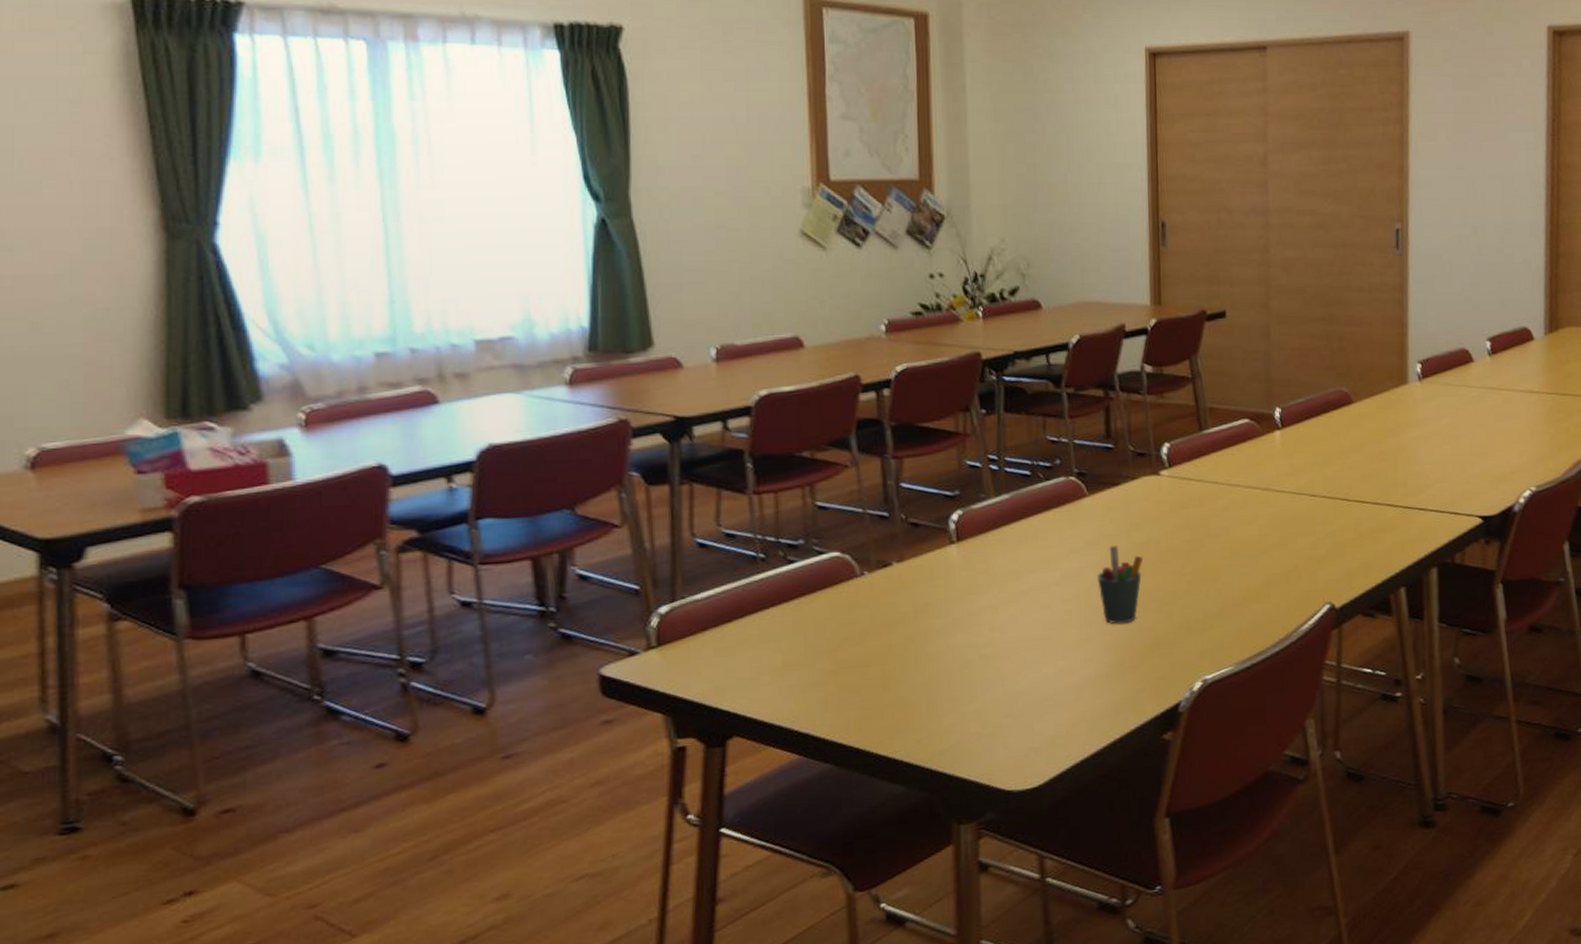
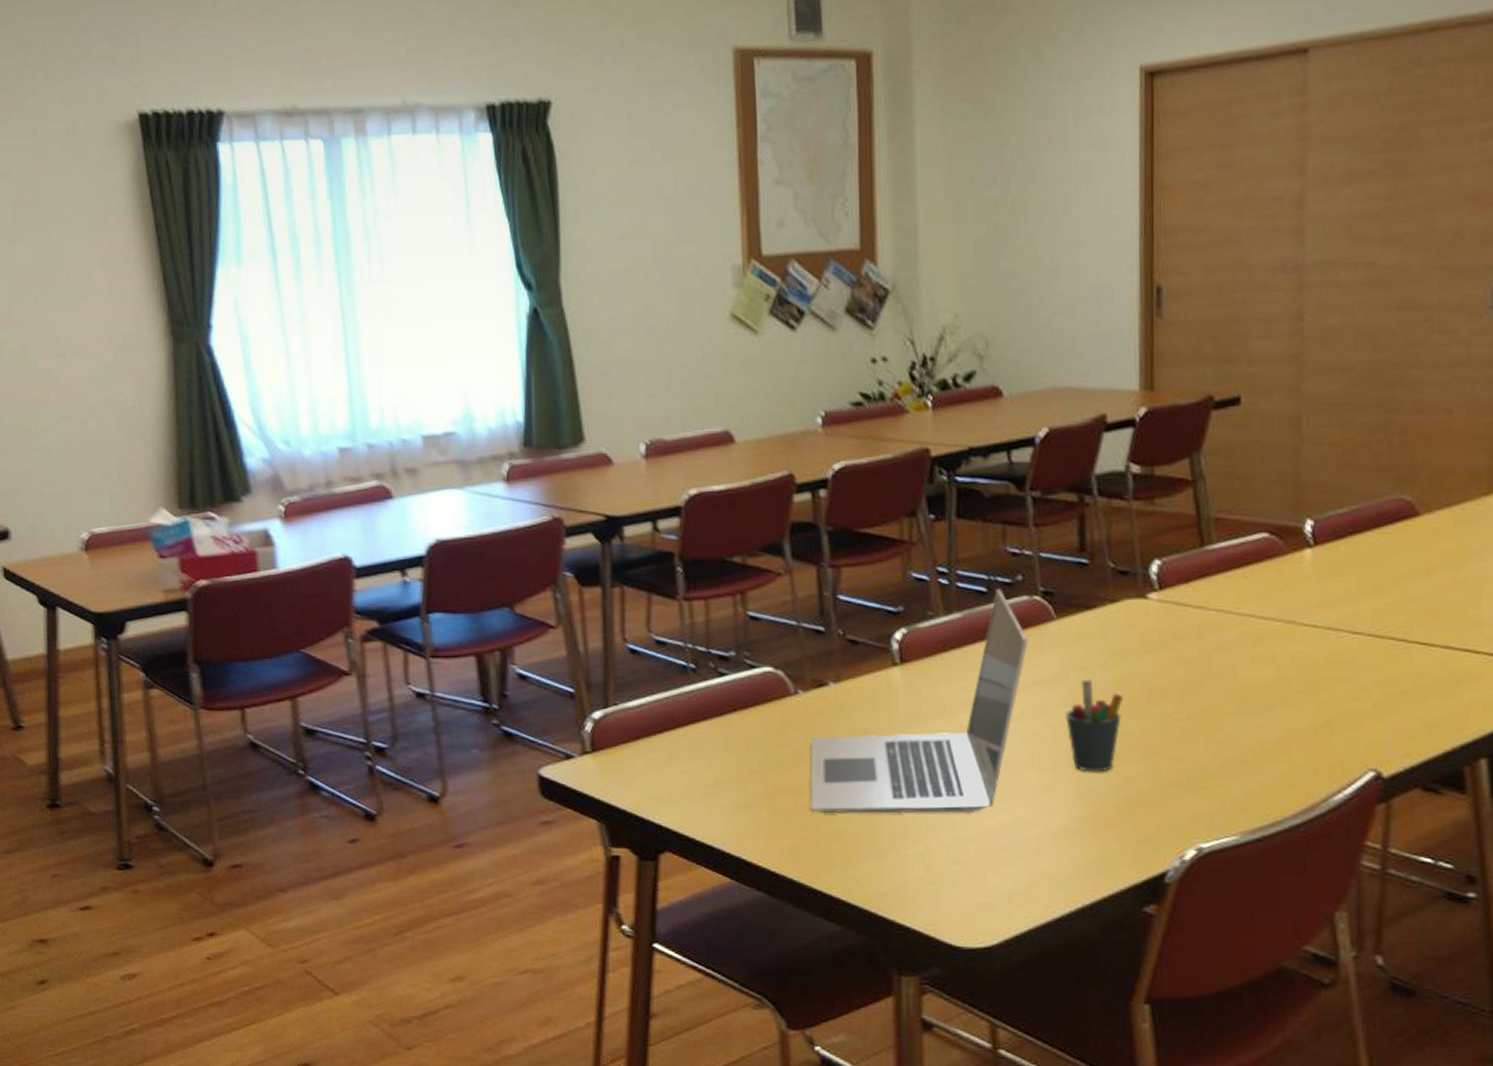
laptop: none [875,472,1066,683] -> present [810,589,1028,814]

